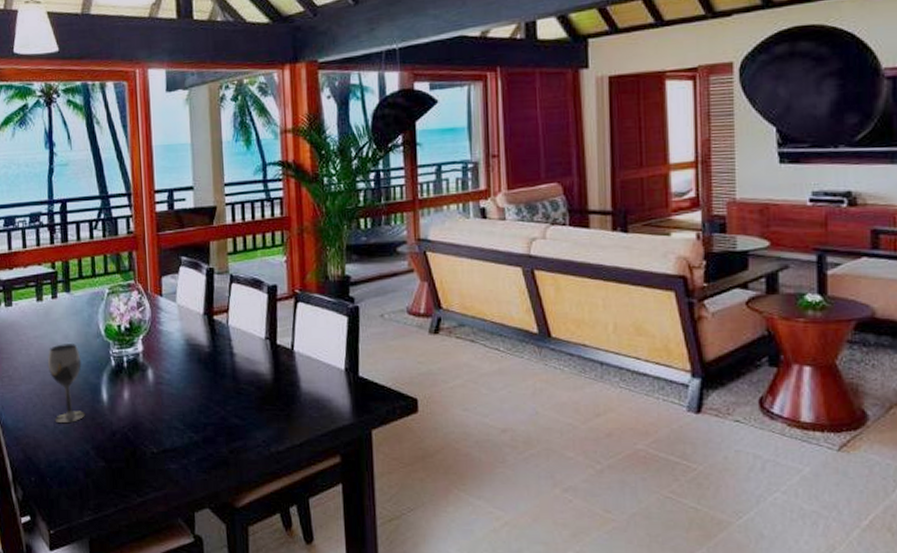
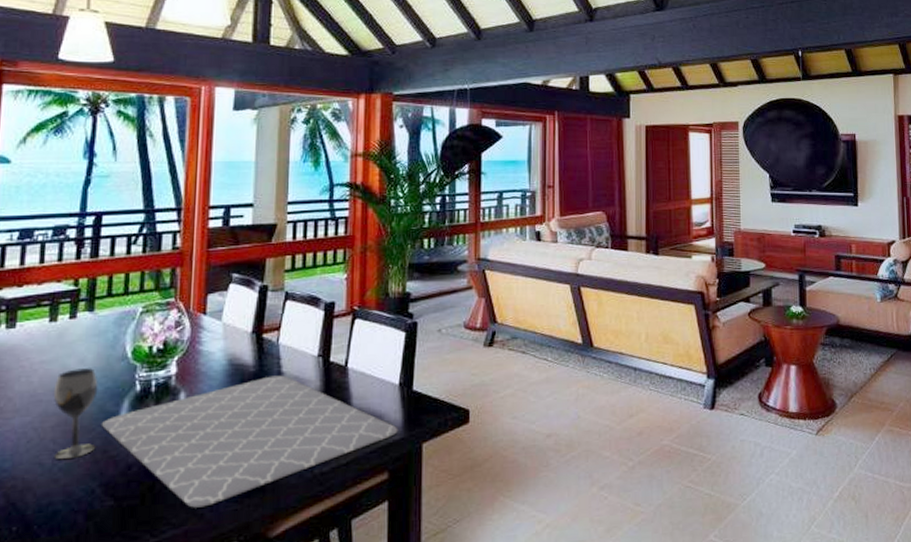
placemat: none [88,356,347,475] -> present [102,375,398,508]

